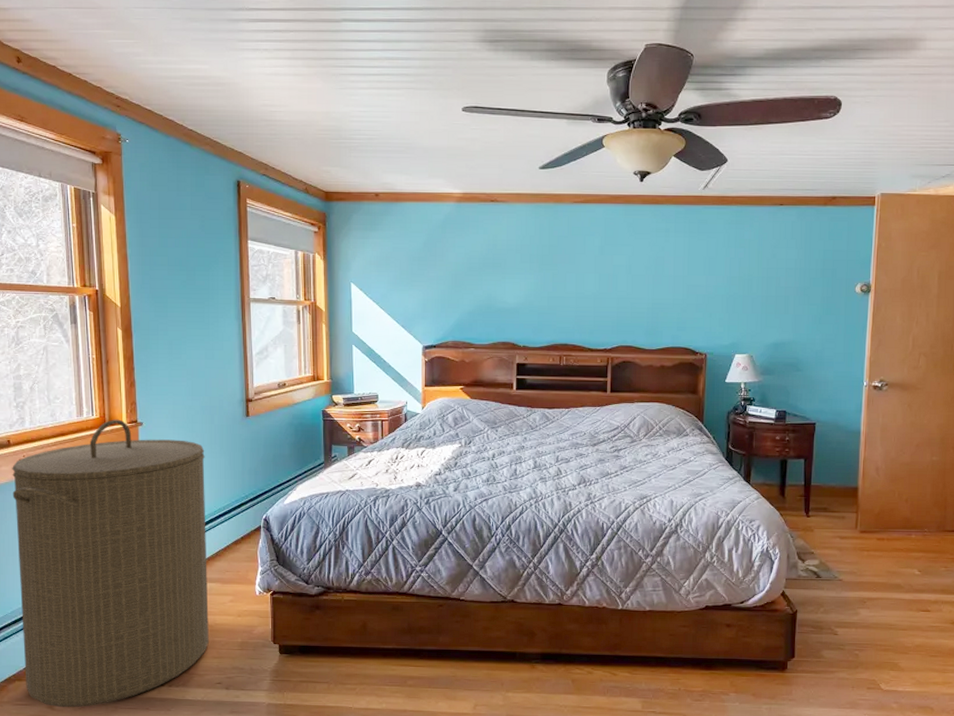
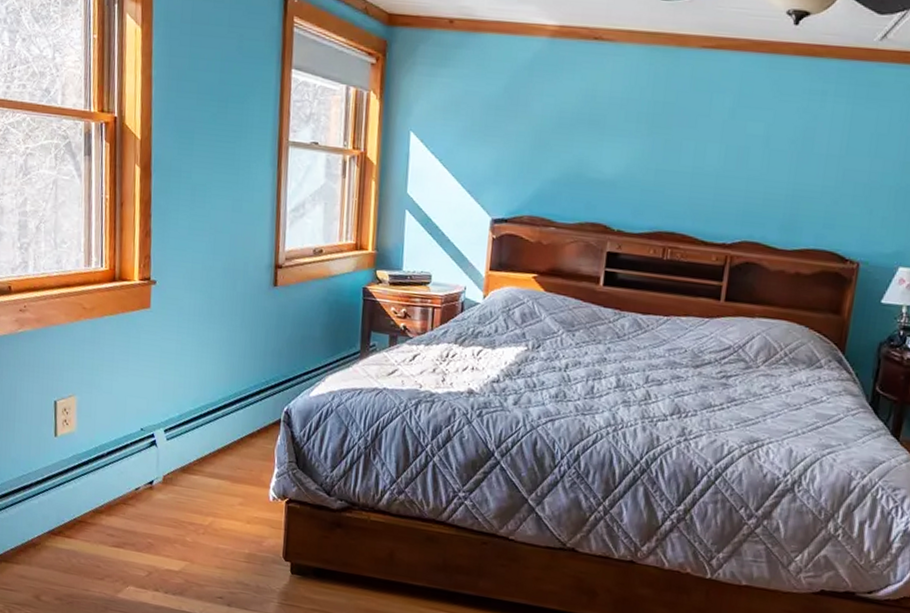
laundry hamper: present [12,419,209,708] -> none [10,273,224,603]

